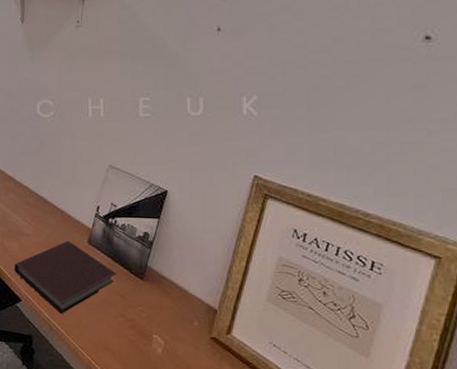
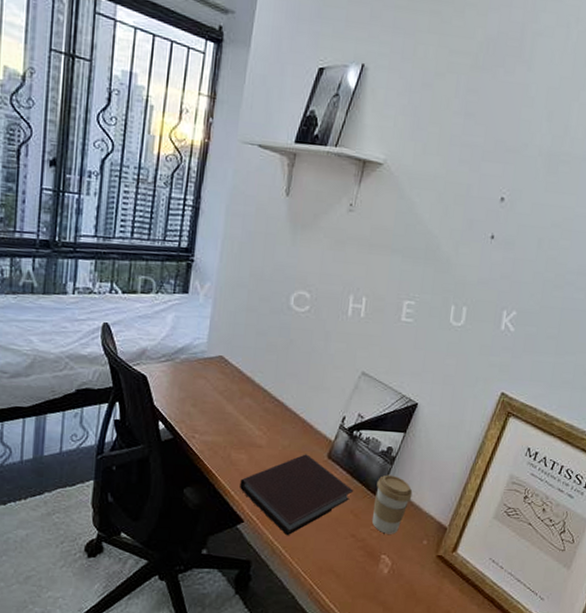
coffee cup: none [138,258,176,315] -> present [371,474,413,534]

